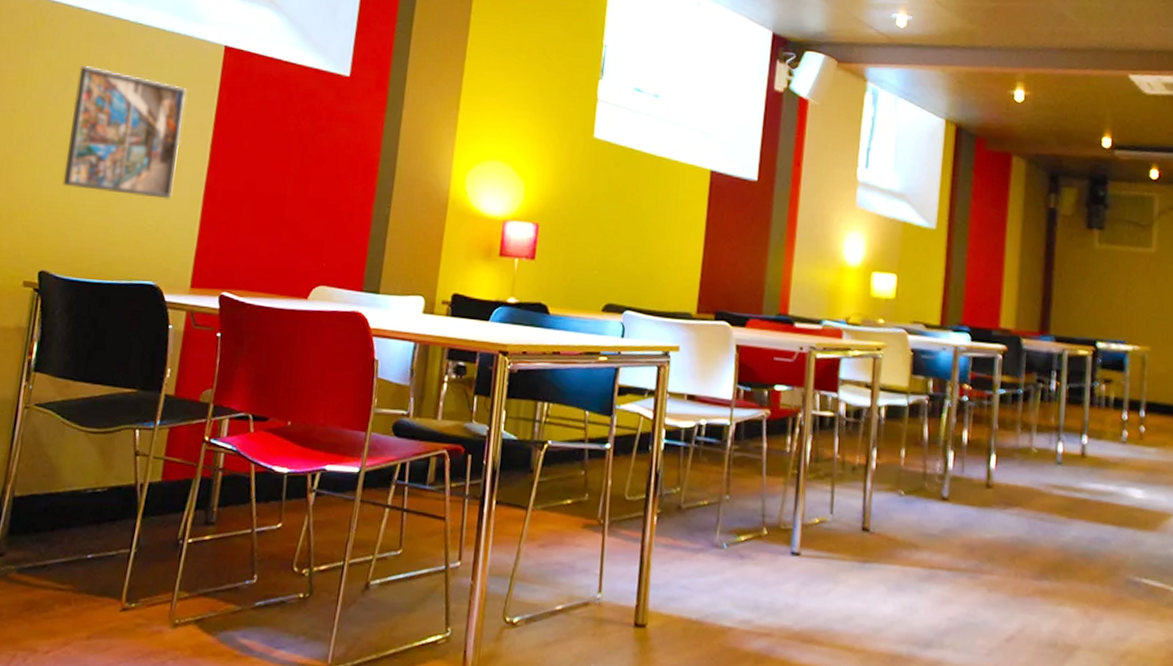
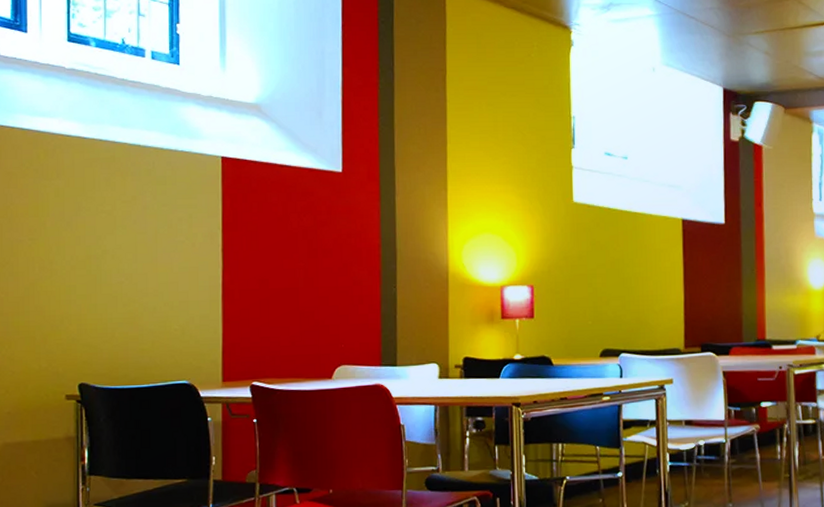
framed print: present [62,64,186,200] -> none [87,189,193,305]

